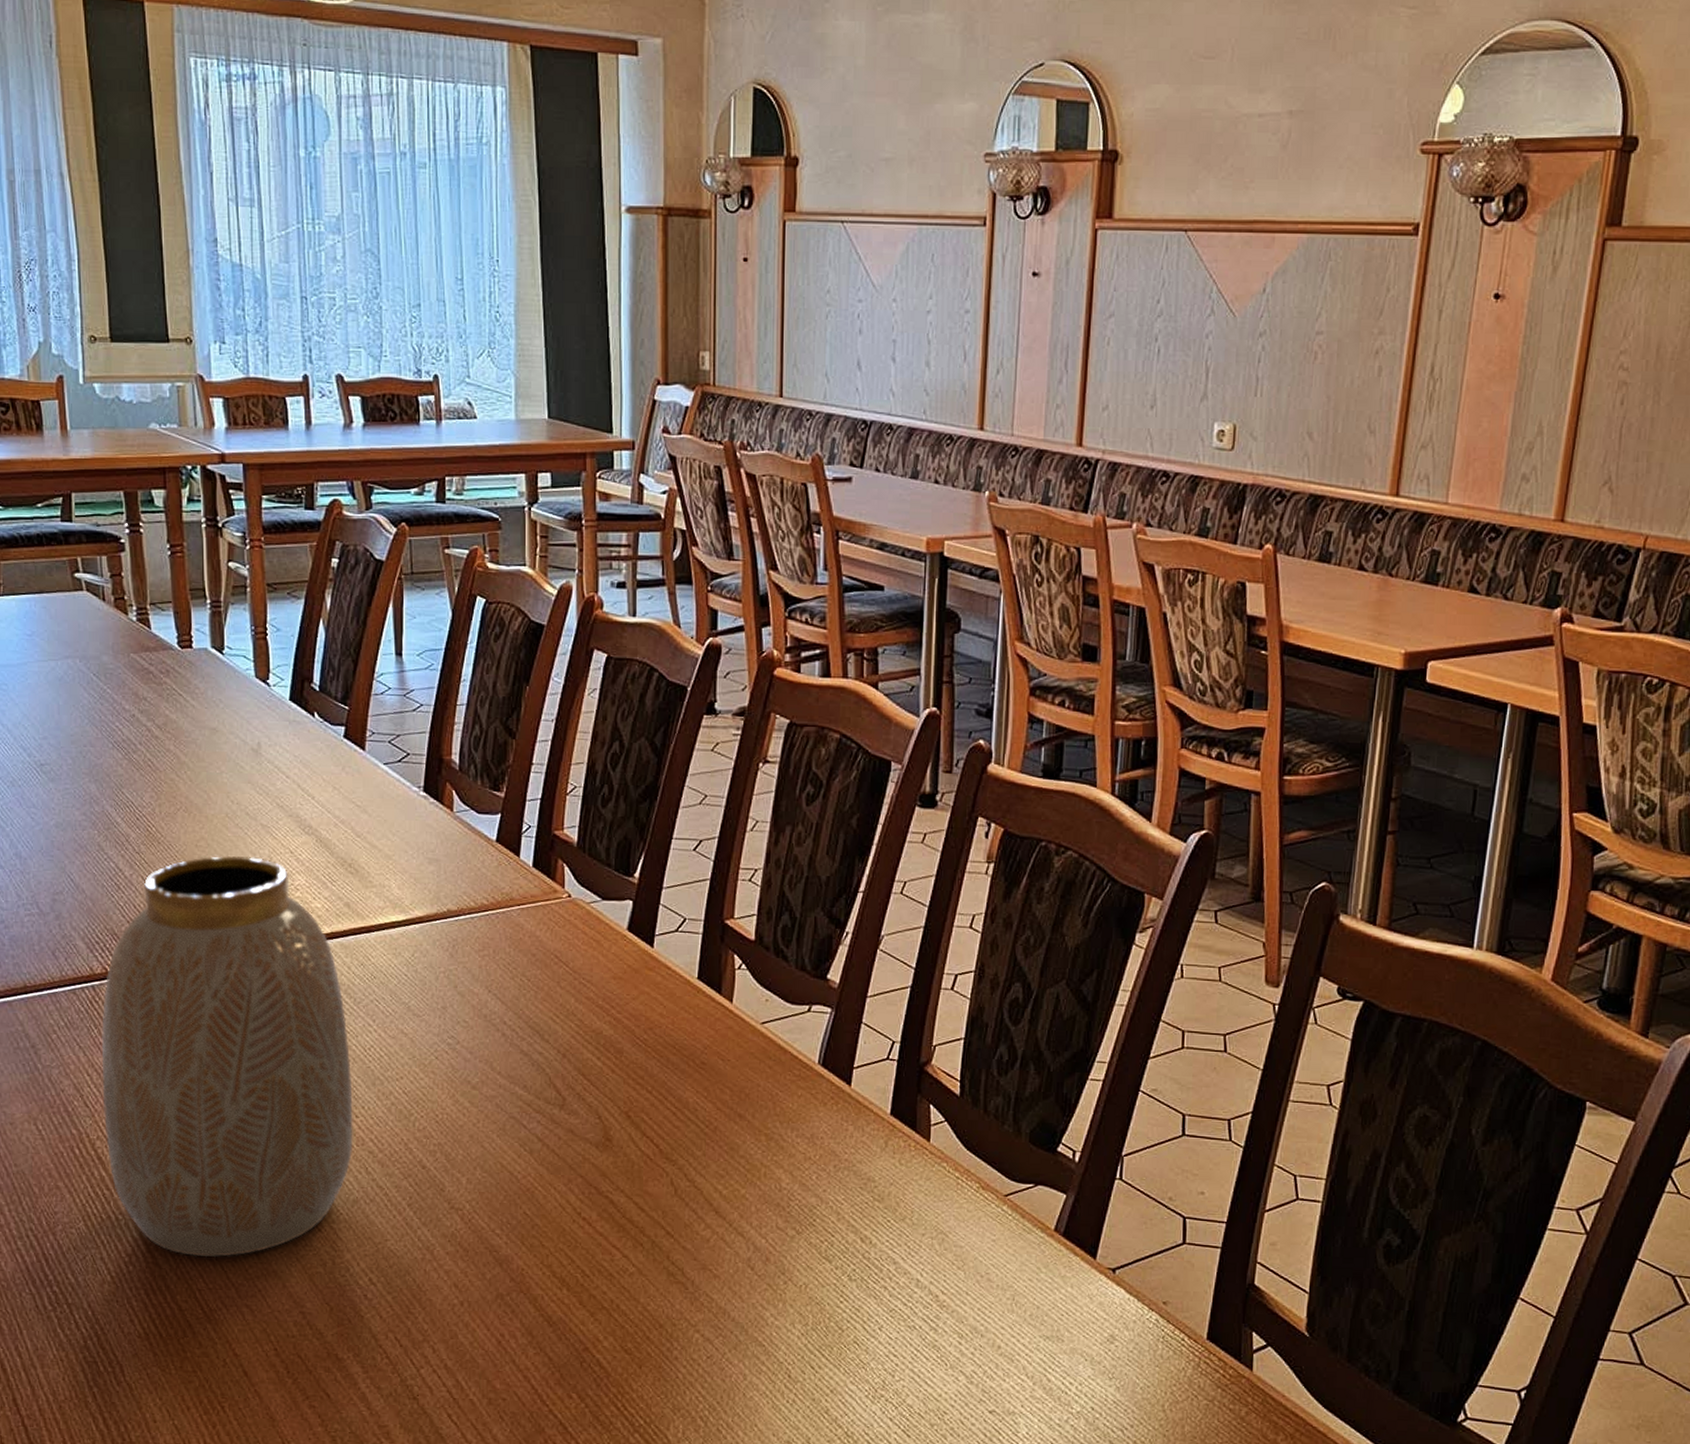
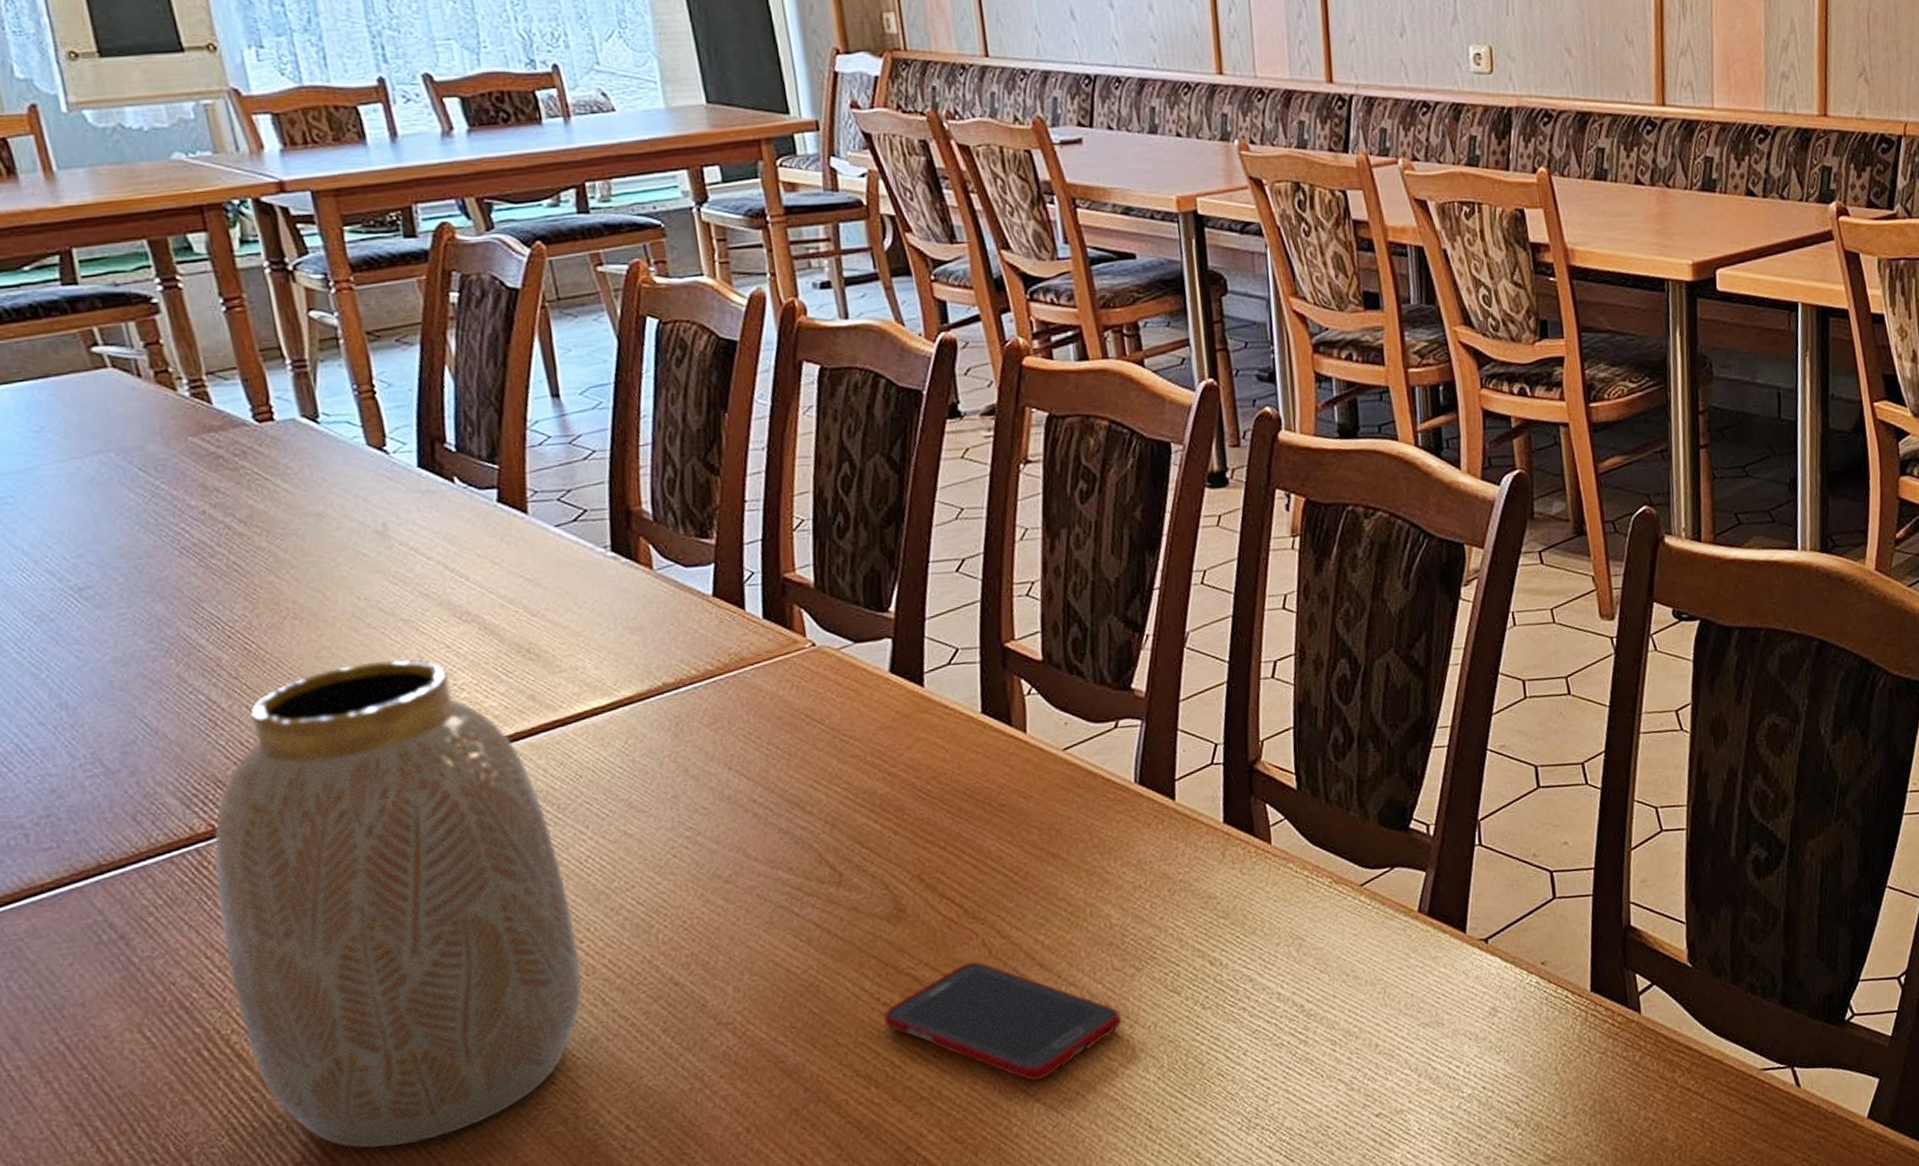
cell phone: none [581,1196,779,1313] -> present [883,961,1123,1081]

